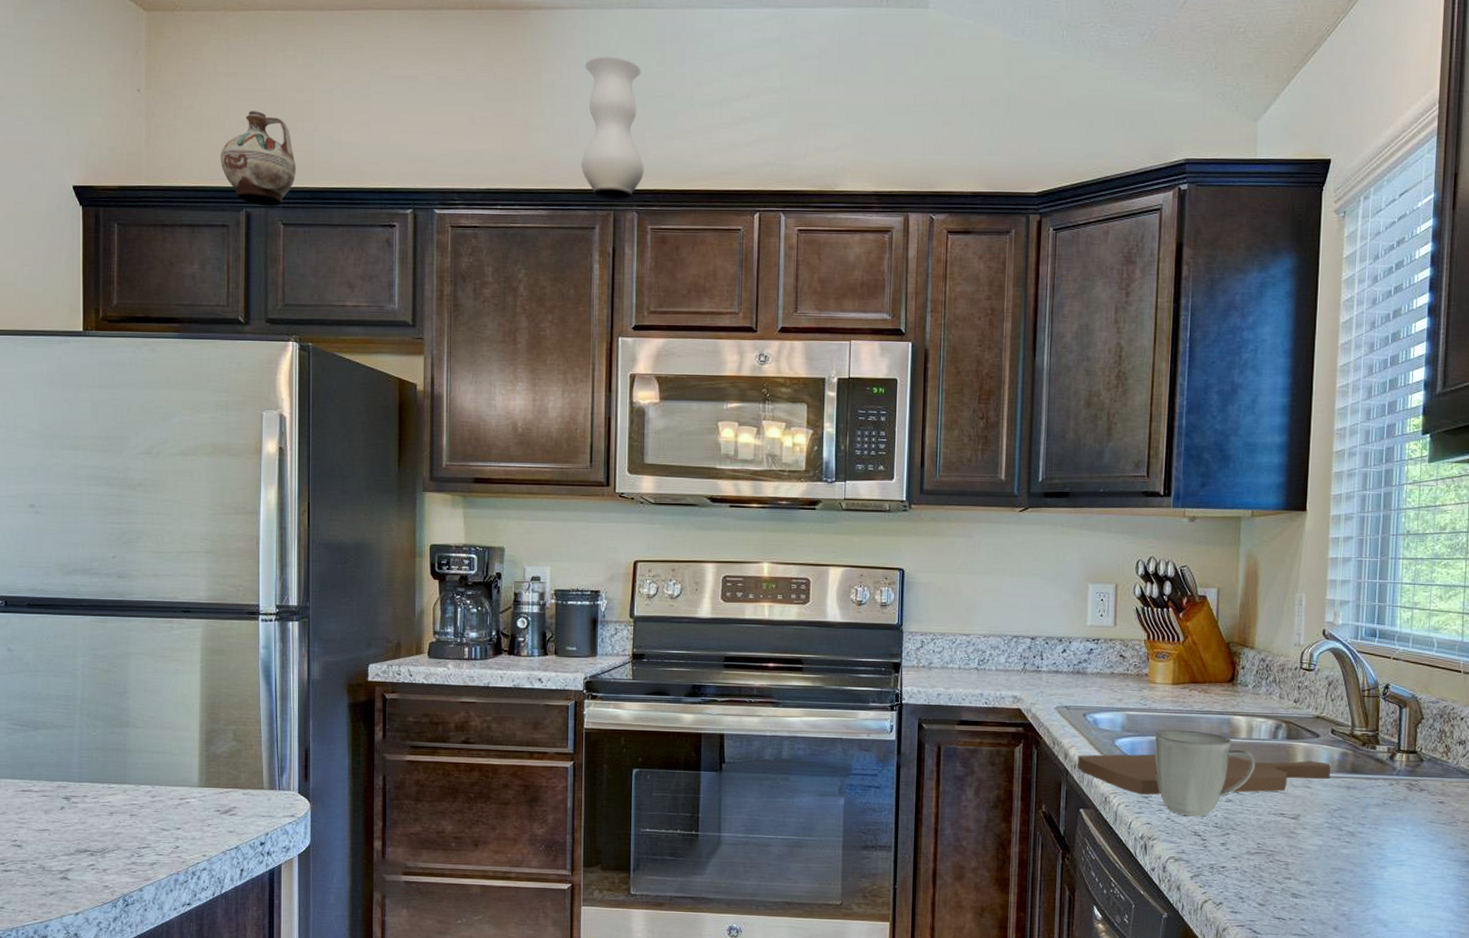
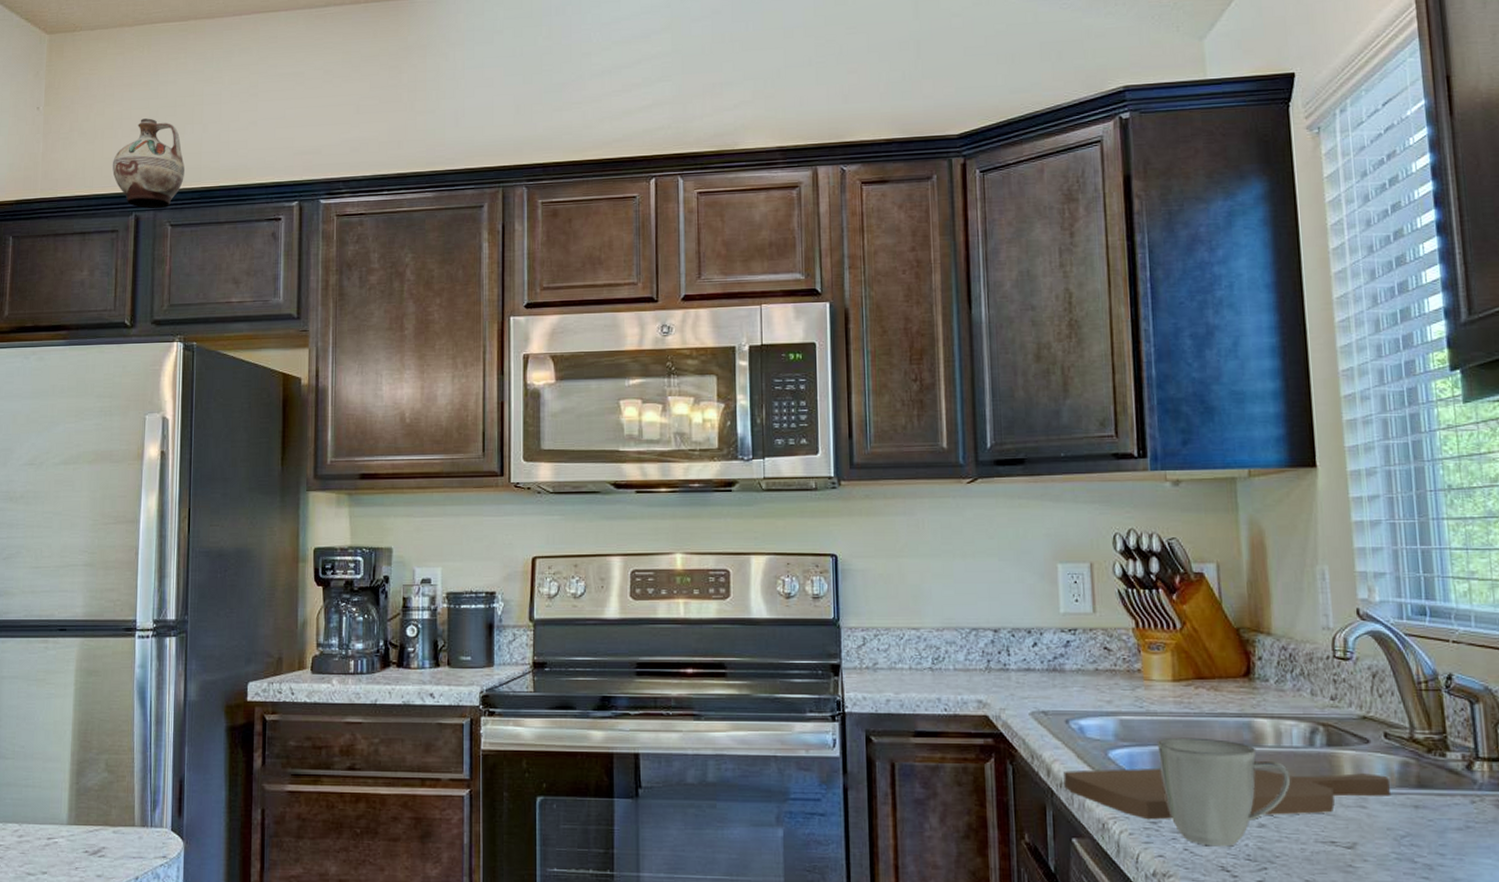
vase: present [581,56,644,200] -> none [468,35,533,177]

